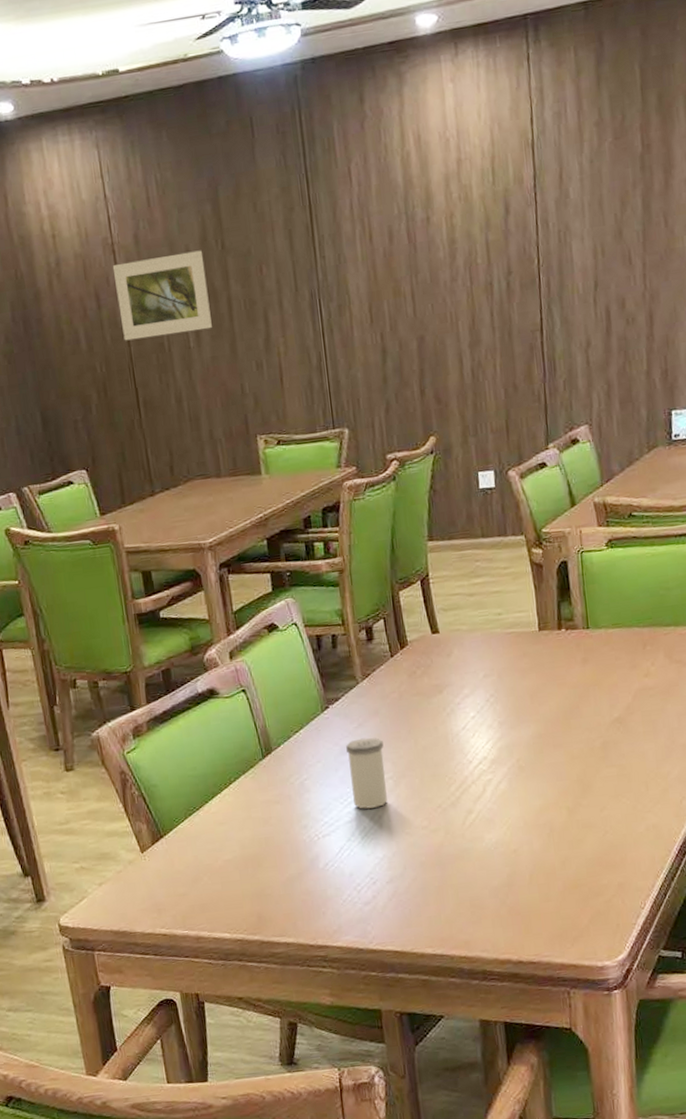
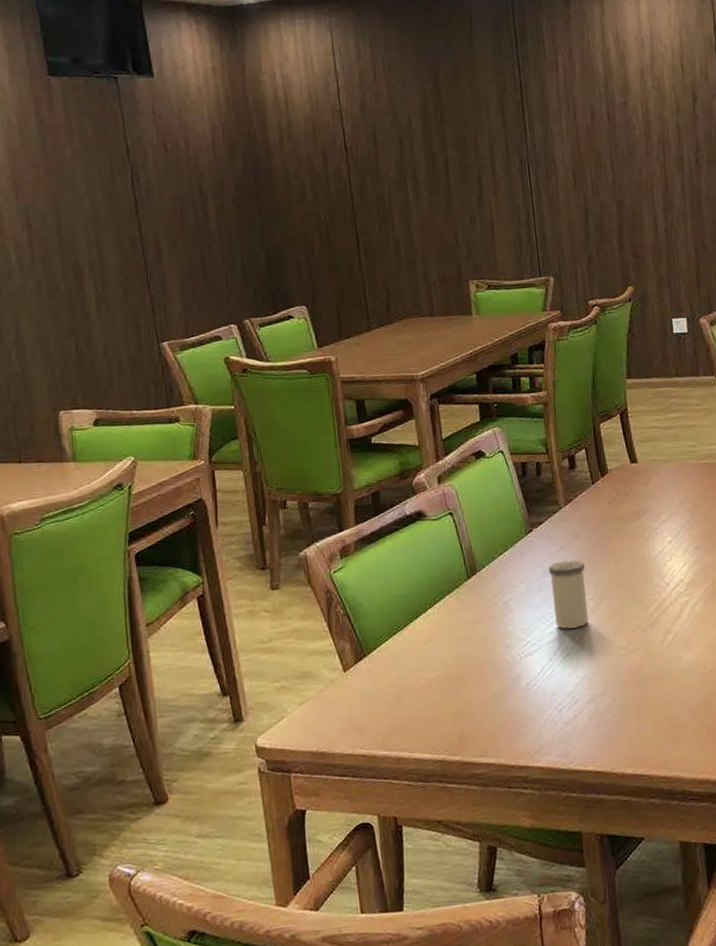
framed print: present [112,250,212,341] -> none [339,119,430,194]

